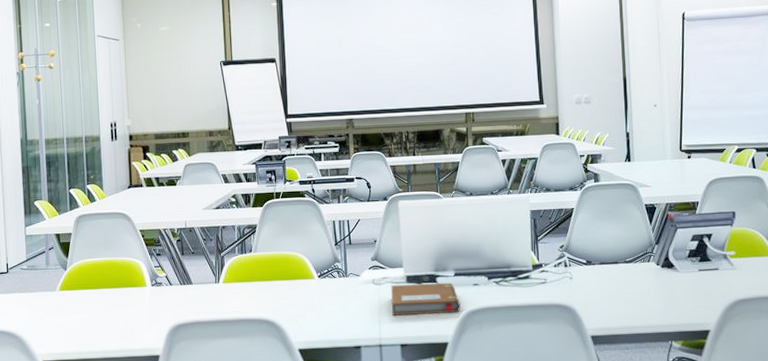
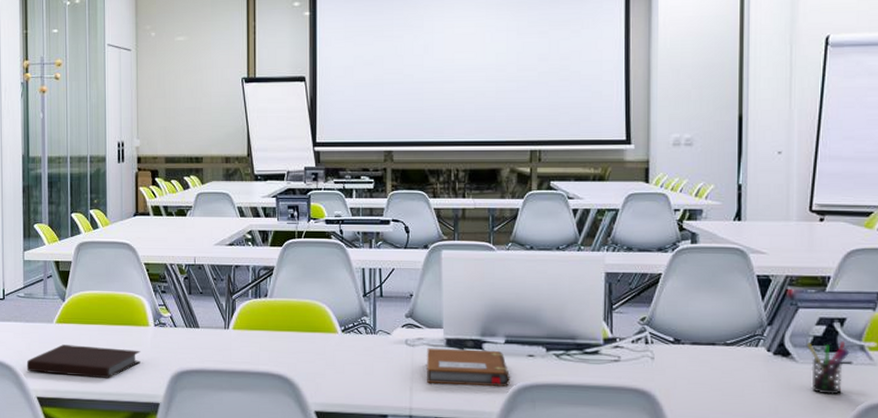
notebook: none [32,309,140,338] -> present [26,345,141,379]
pen holder: none [686,252,716,296] -> present [807,341,849,395]

